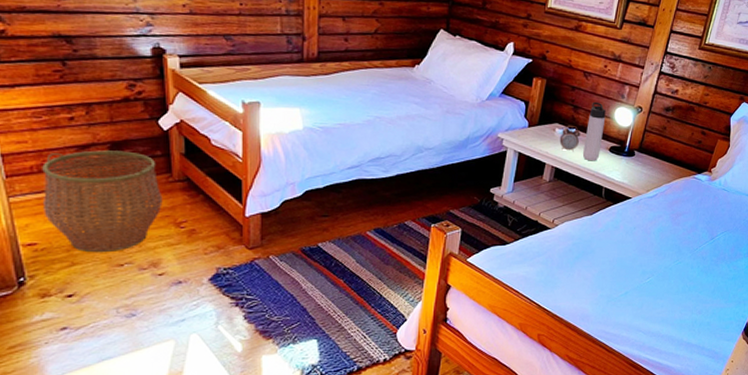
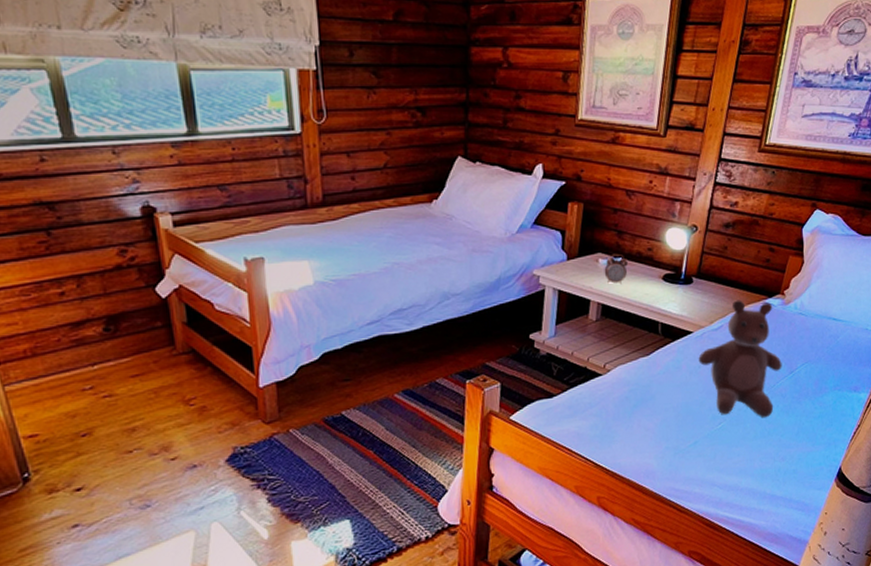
basket: present [42,150,163,253] -> none [36,324,168,441]
thermos bottle: present [582,101,606,161] -> none [631,224,656,294]
teddy bear: none [634,173,705,275] -> present [698,300,782,417]

